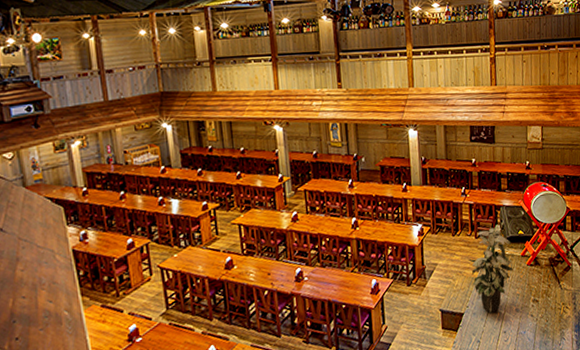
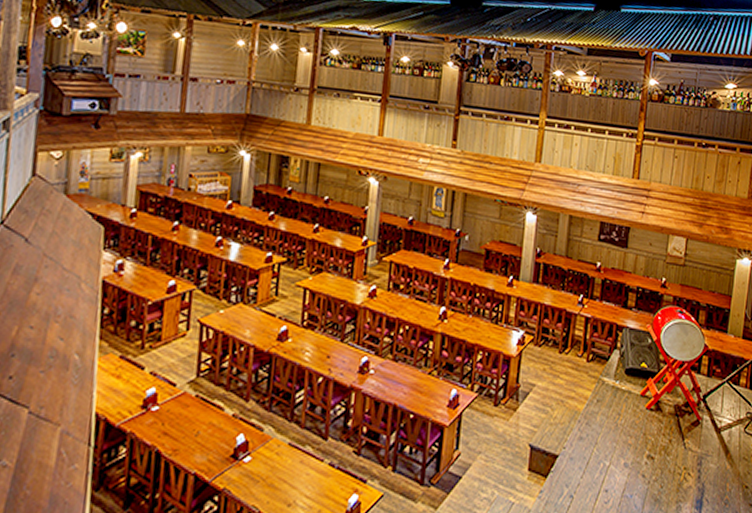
indoor plant: present [467,227,514,313] -> none [573,352,630,462]

